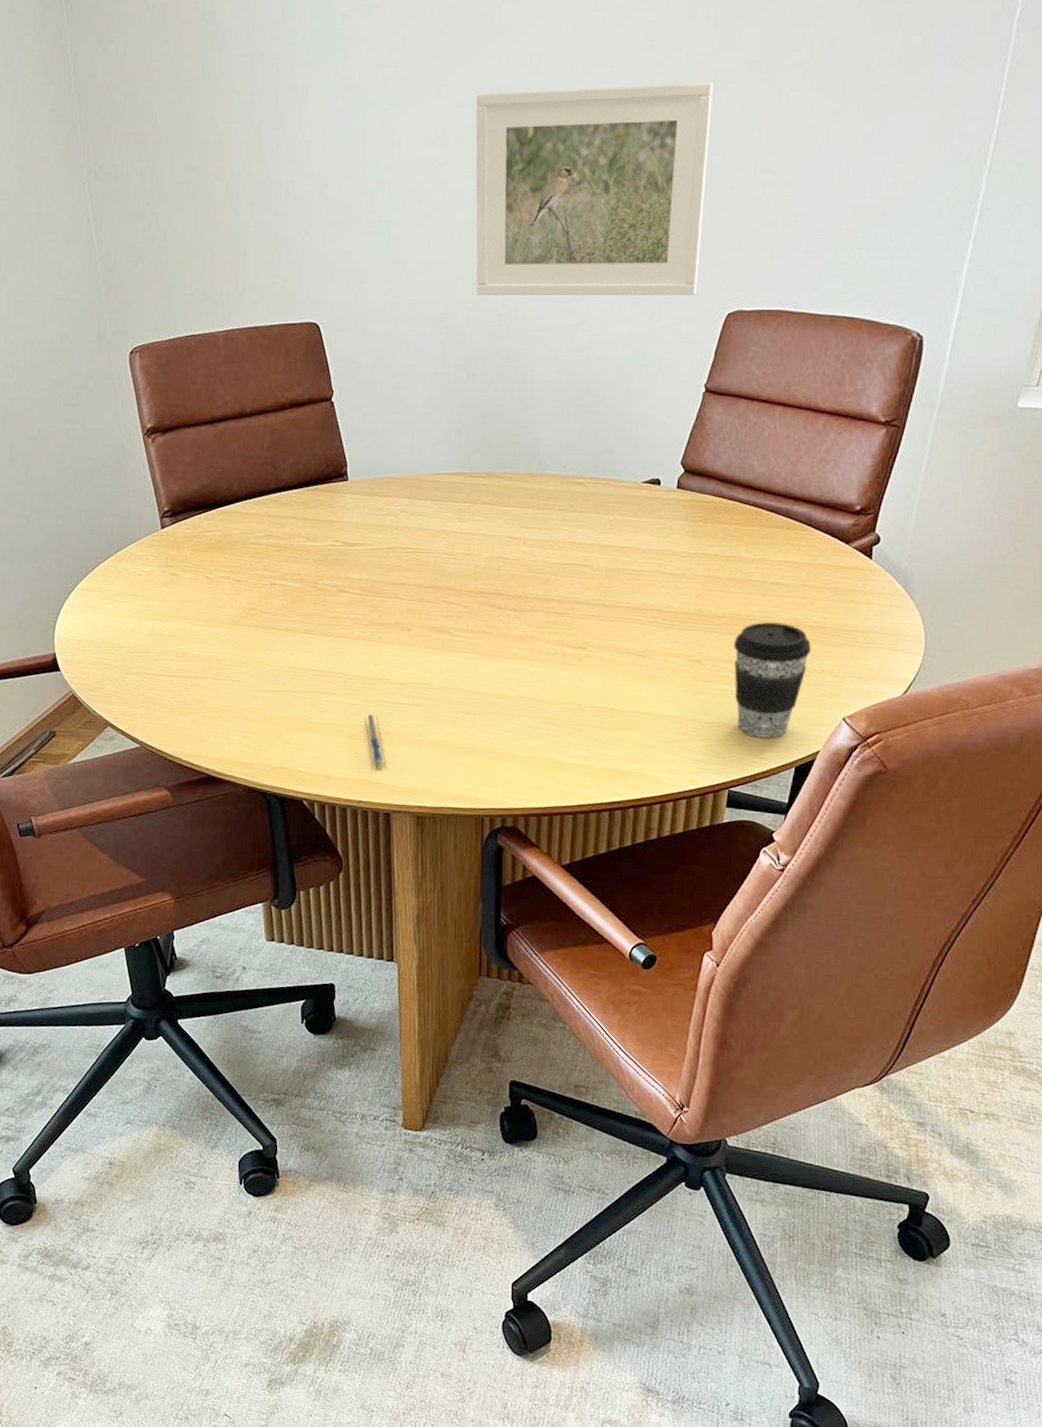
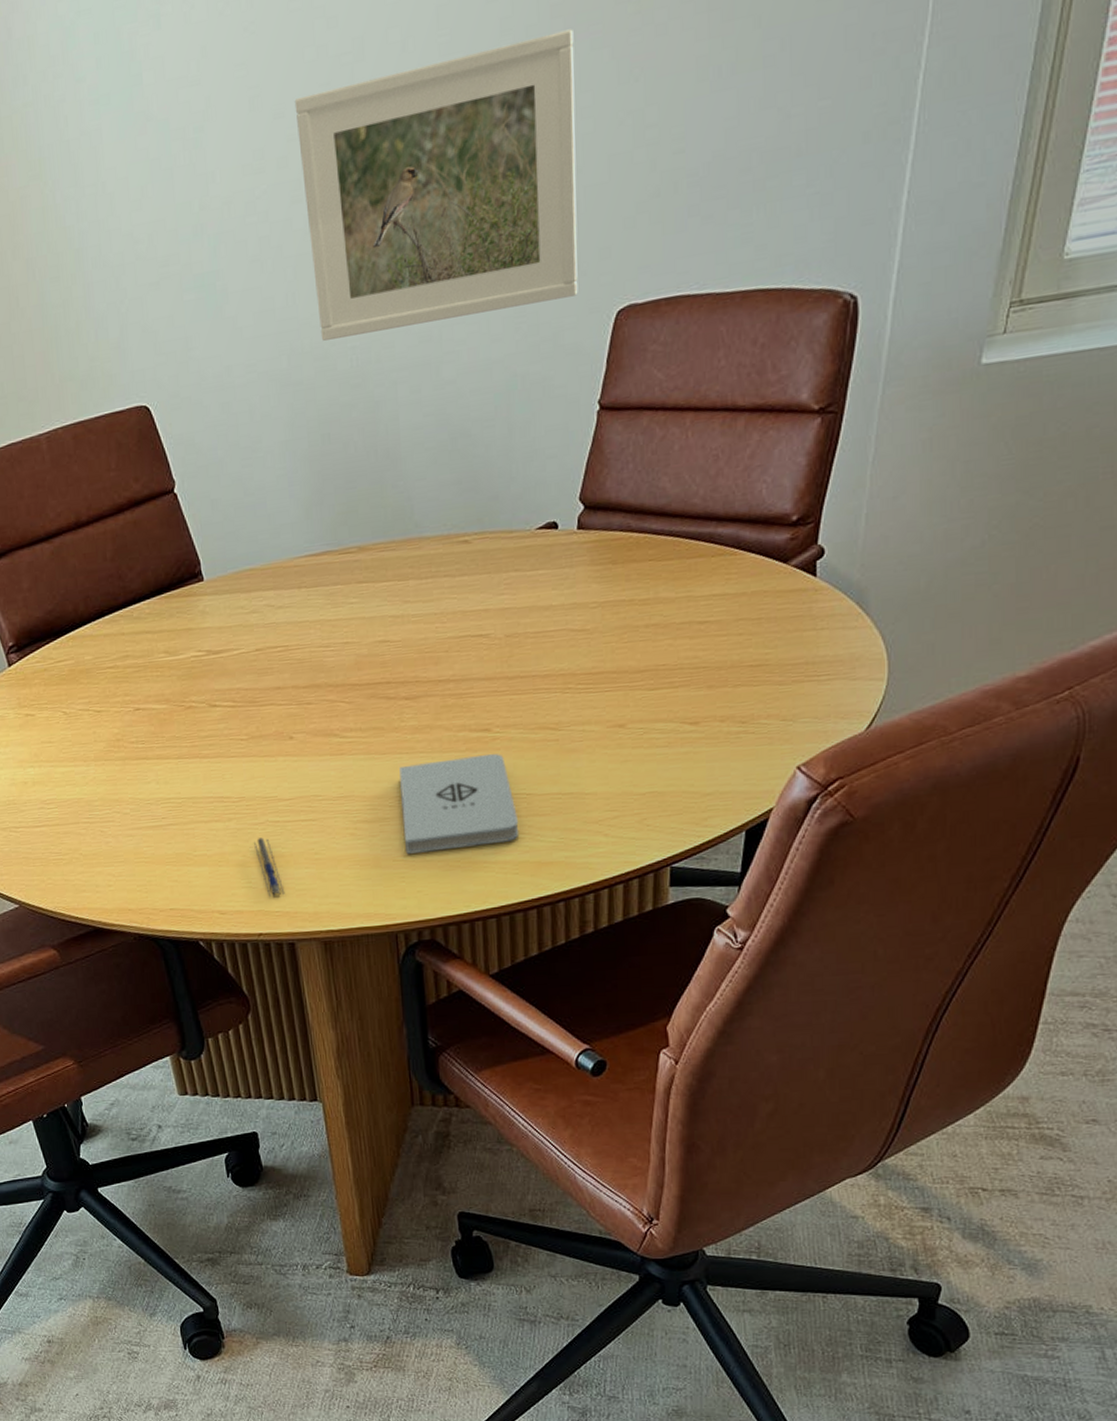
notepad: none [499,668,602,749] -> present [399,753,520,854]
coffee cup: present [733,622,812,738] -> none [660,667,754,803]

